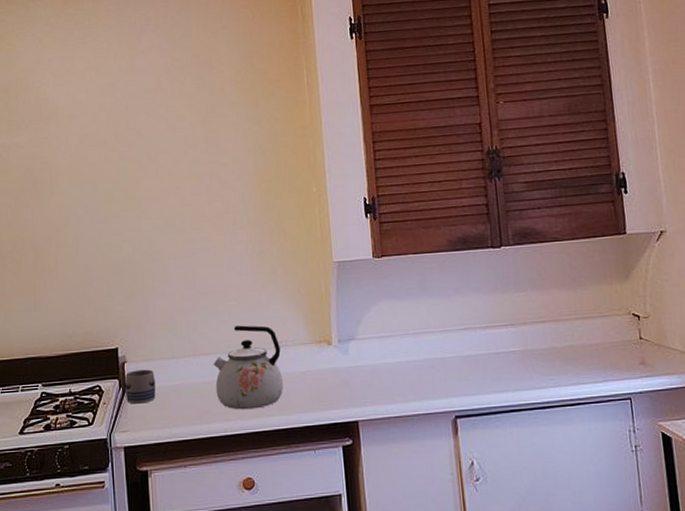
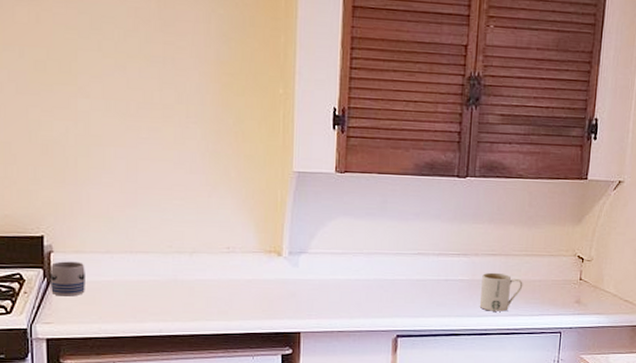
kettle: present [213,325,284,410] -> none [152,226,227,312]
mug: none [534,340,580,382] -> present [479,272,523,312]

